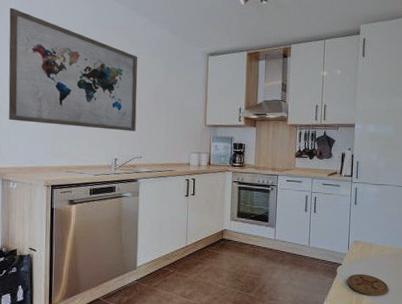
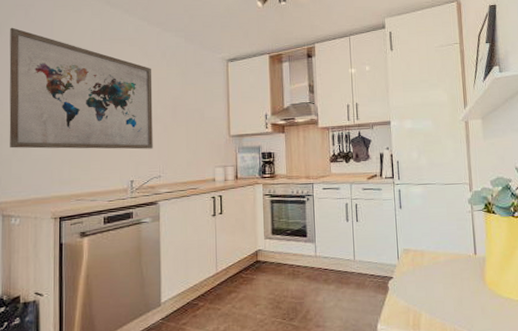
coaster: present [347,274,388,296] -> none [401,286,448,311]

